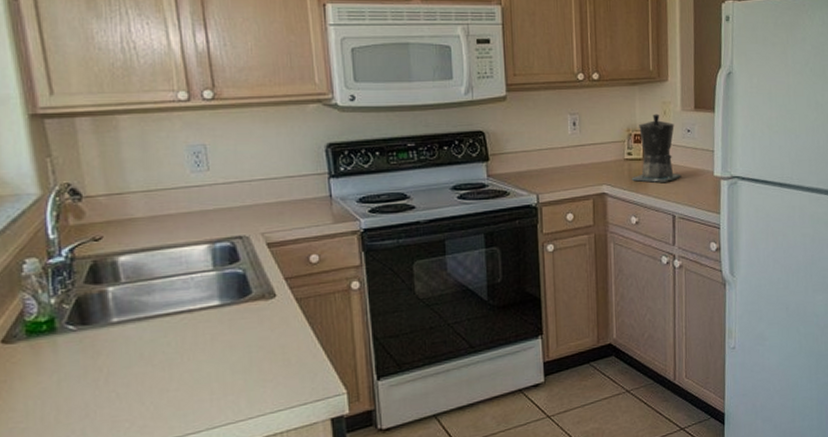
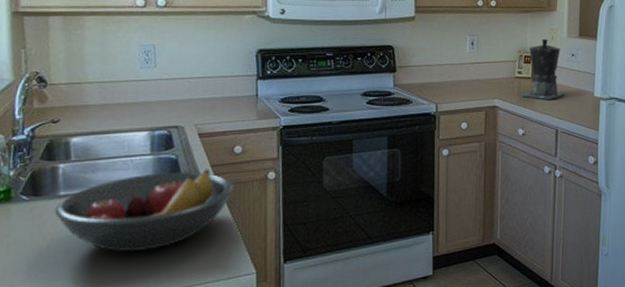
fruit bowl: none [108,282,313,380] -> present [54,169,234,252]

